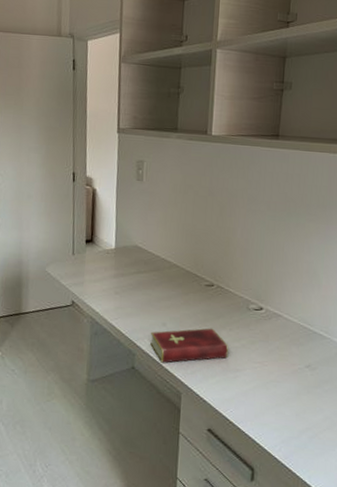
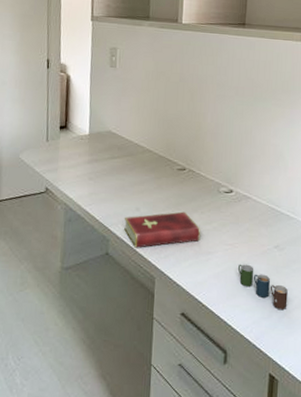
cup: none [267,382,319,431] -> present [238,264,288,311]

